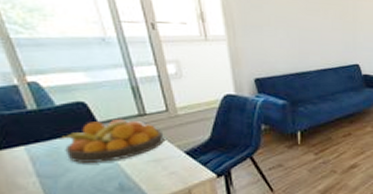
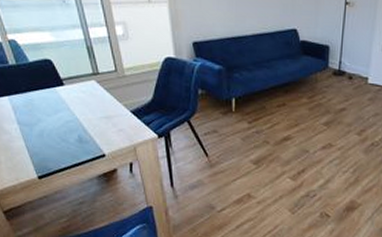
fruit bowl: present [59,118,164,163] -> none [32,76,114,116]

